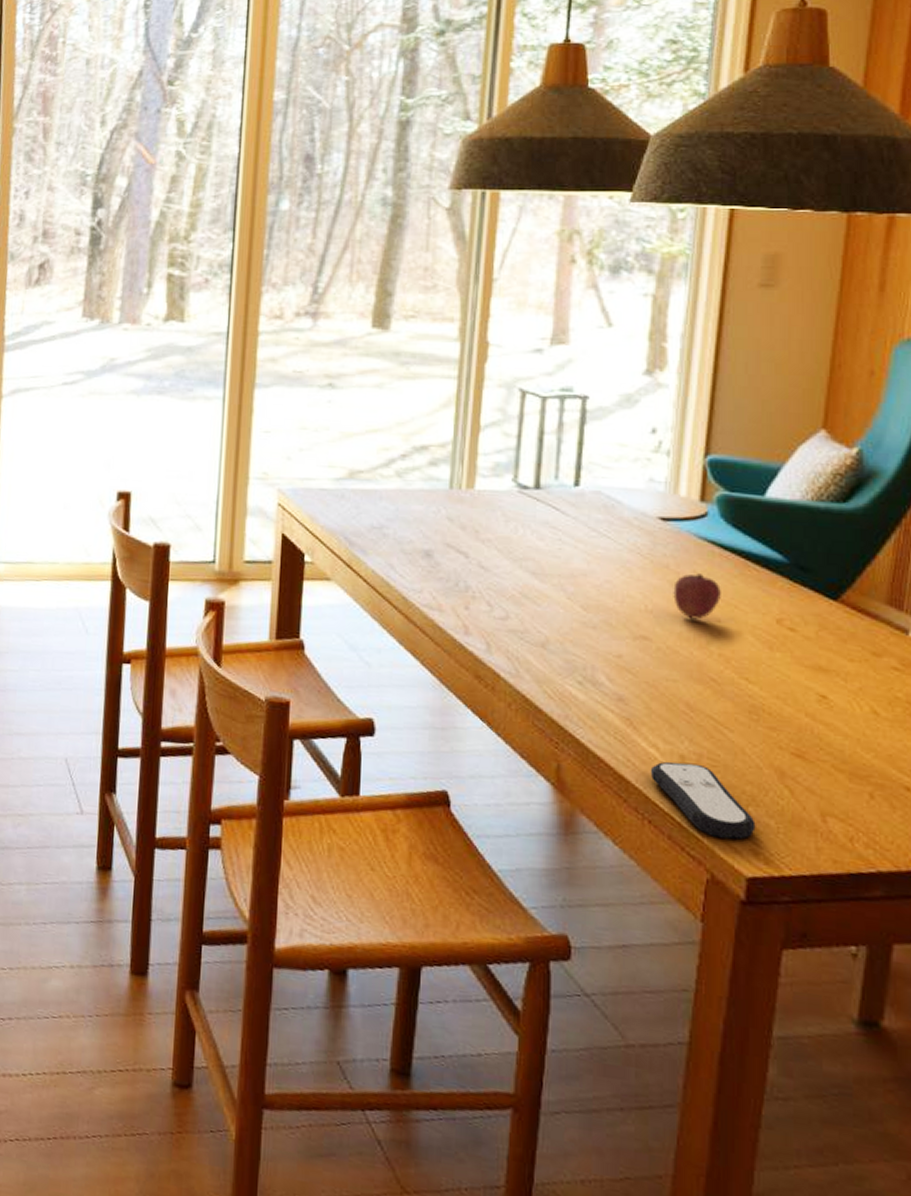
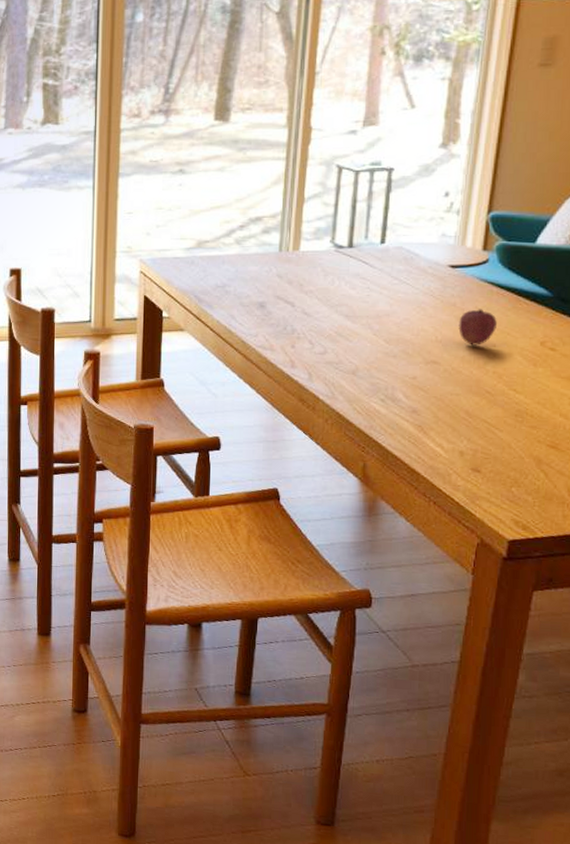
remote control: present [650,761,756,840] -> none [436,456,517,512]

